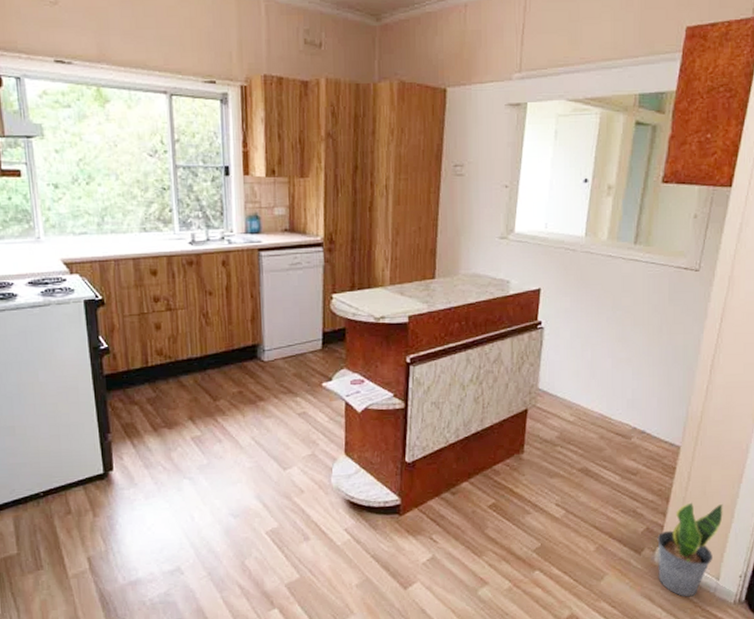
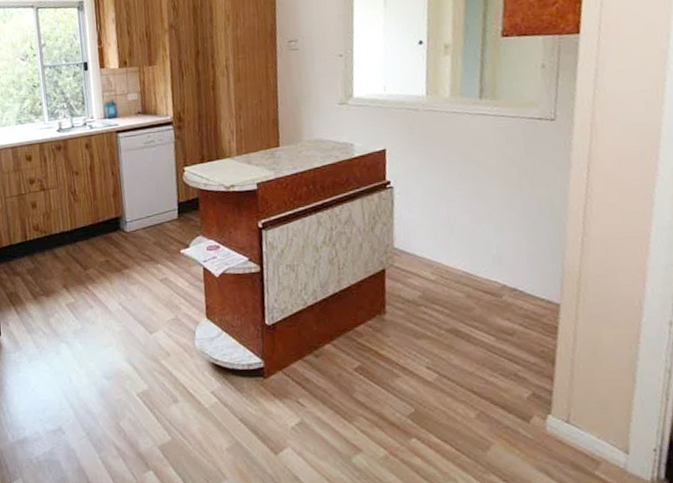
potted plant: present [657,502,723,597] -> none [546,365,623,472]

